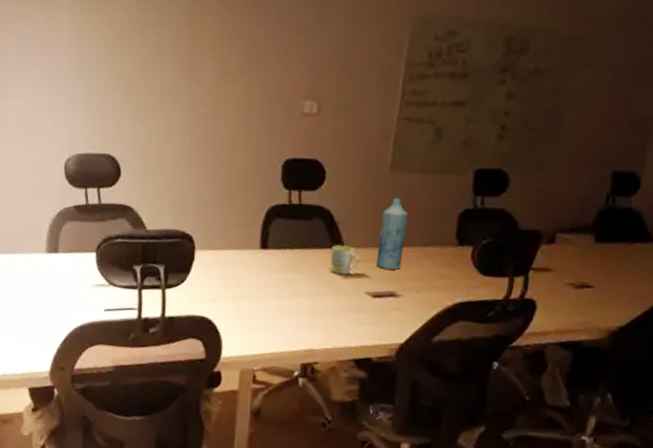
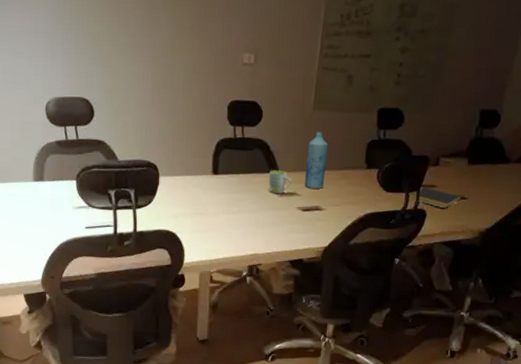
notepad: none [513,271,586,300] -> present [408,187,462,209]

